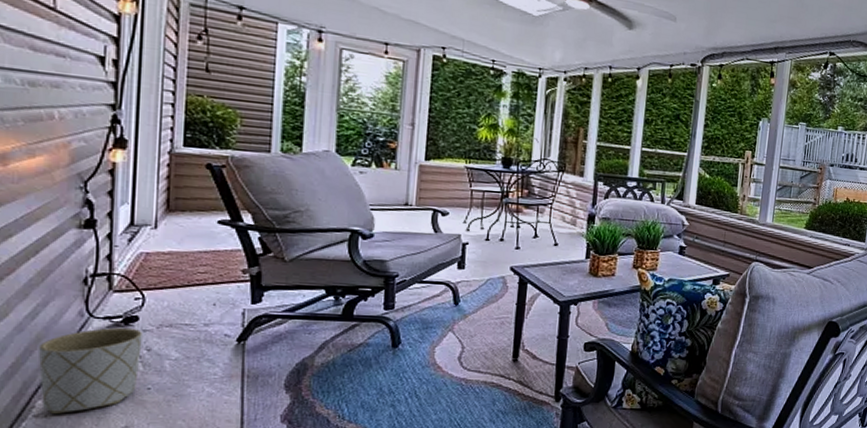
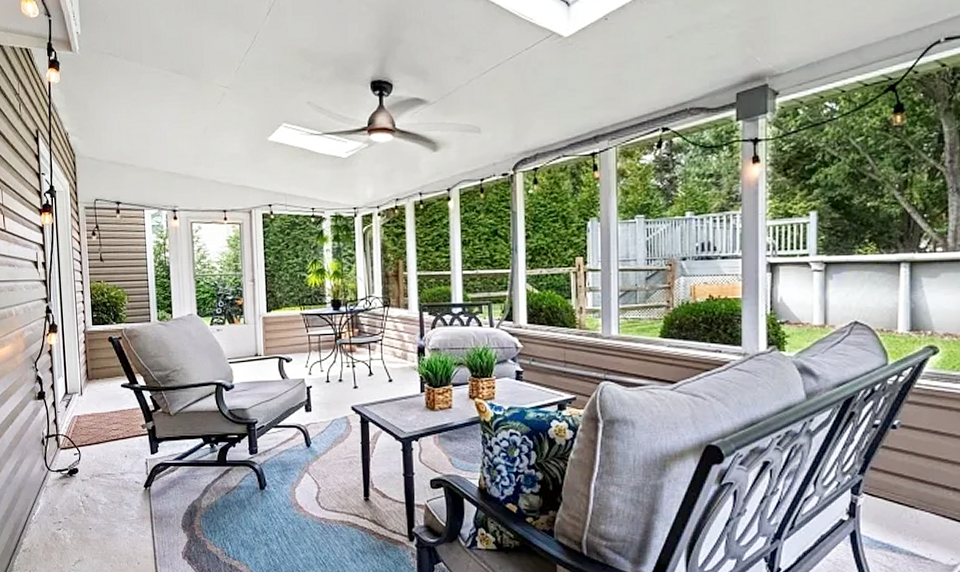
planter: present [39,327,143,415] -> none [21,478,83,550]

